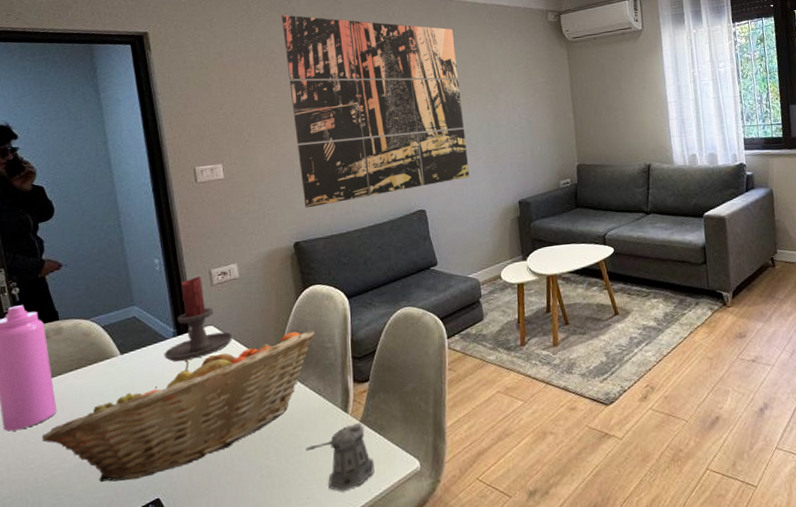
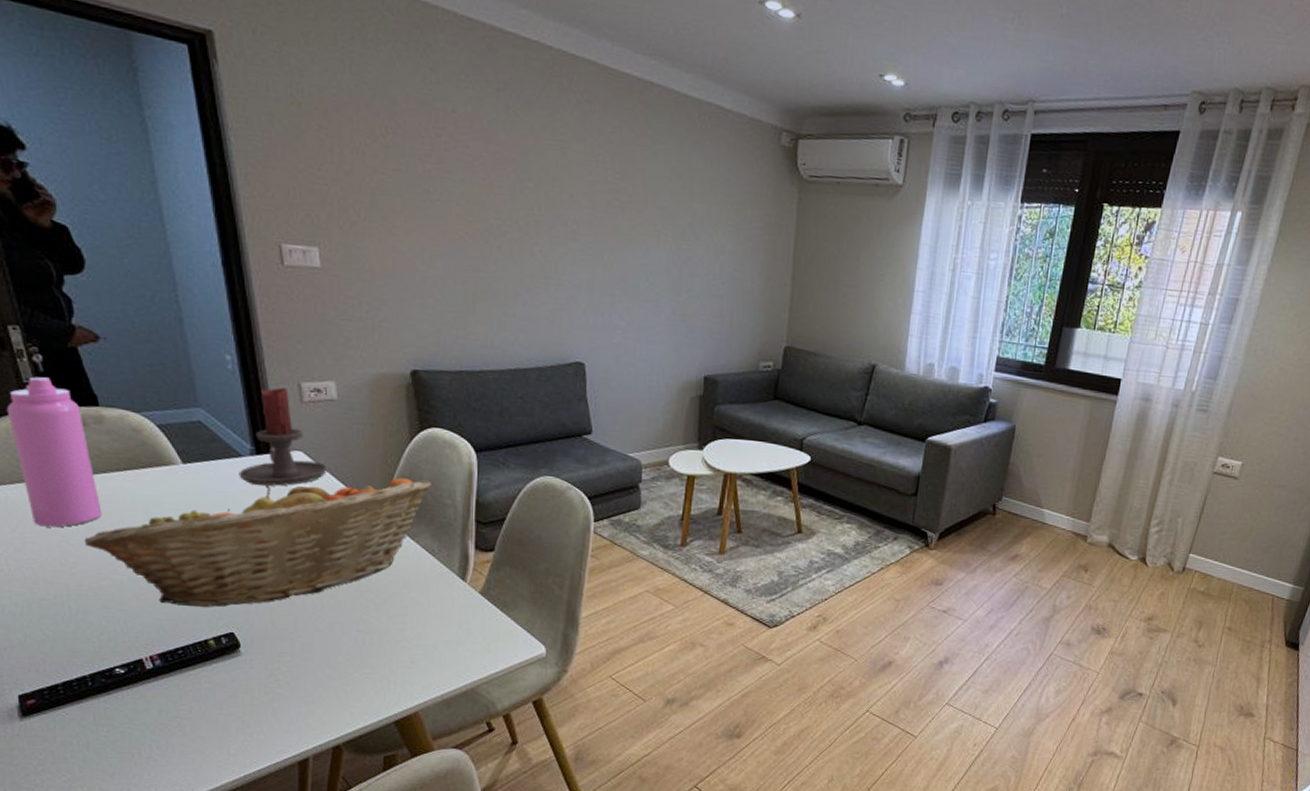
wall art: present [282,14,470,208] -> none [410,49,651,334]
pepper shaker: present [306,423,374,491] -> none [412,594,492,662]

